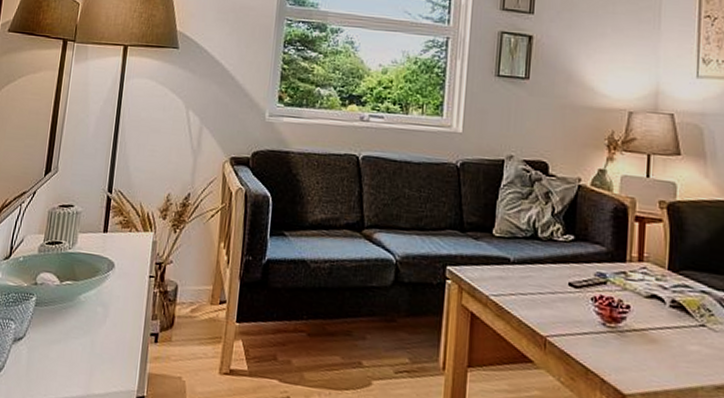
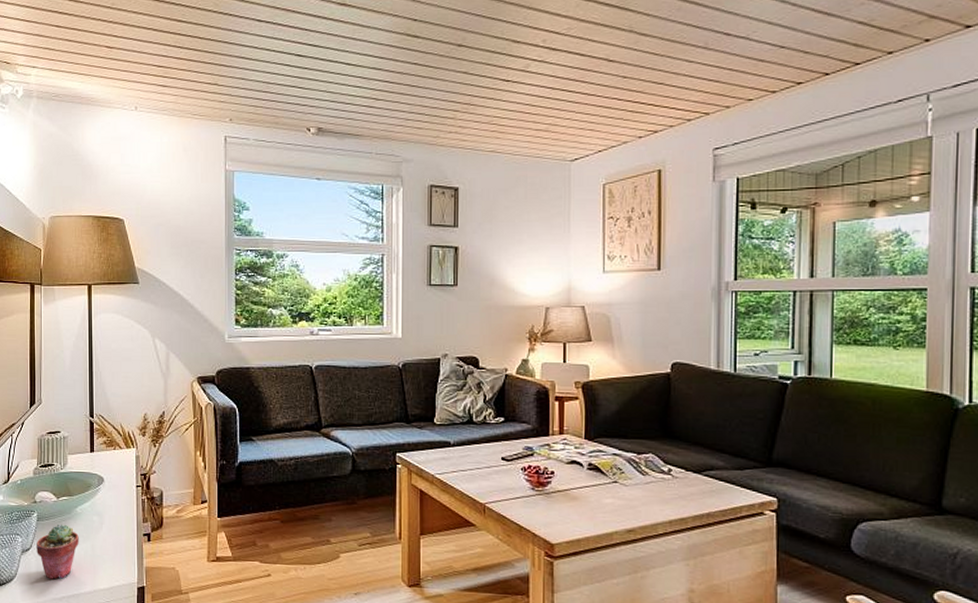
potted succulent: none [29,312,79,378] -> present [36,524,79,580]

